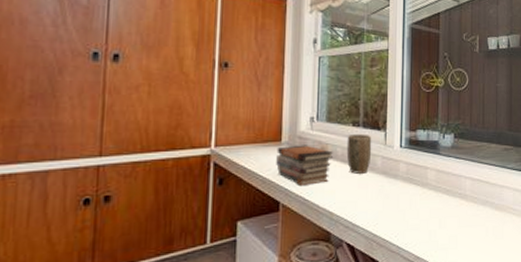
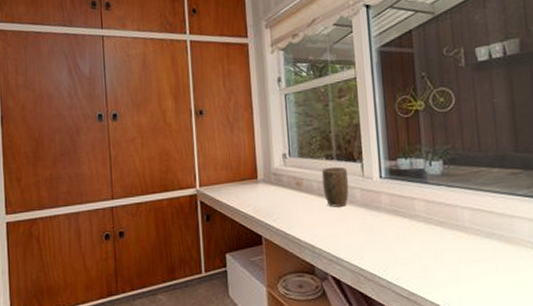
book stack: present [276,145,333,185] -> none [254,181,309,220]

